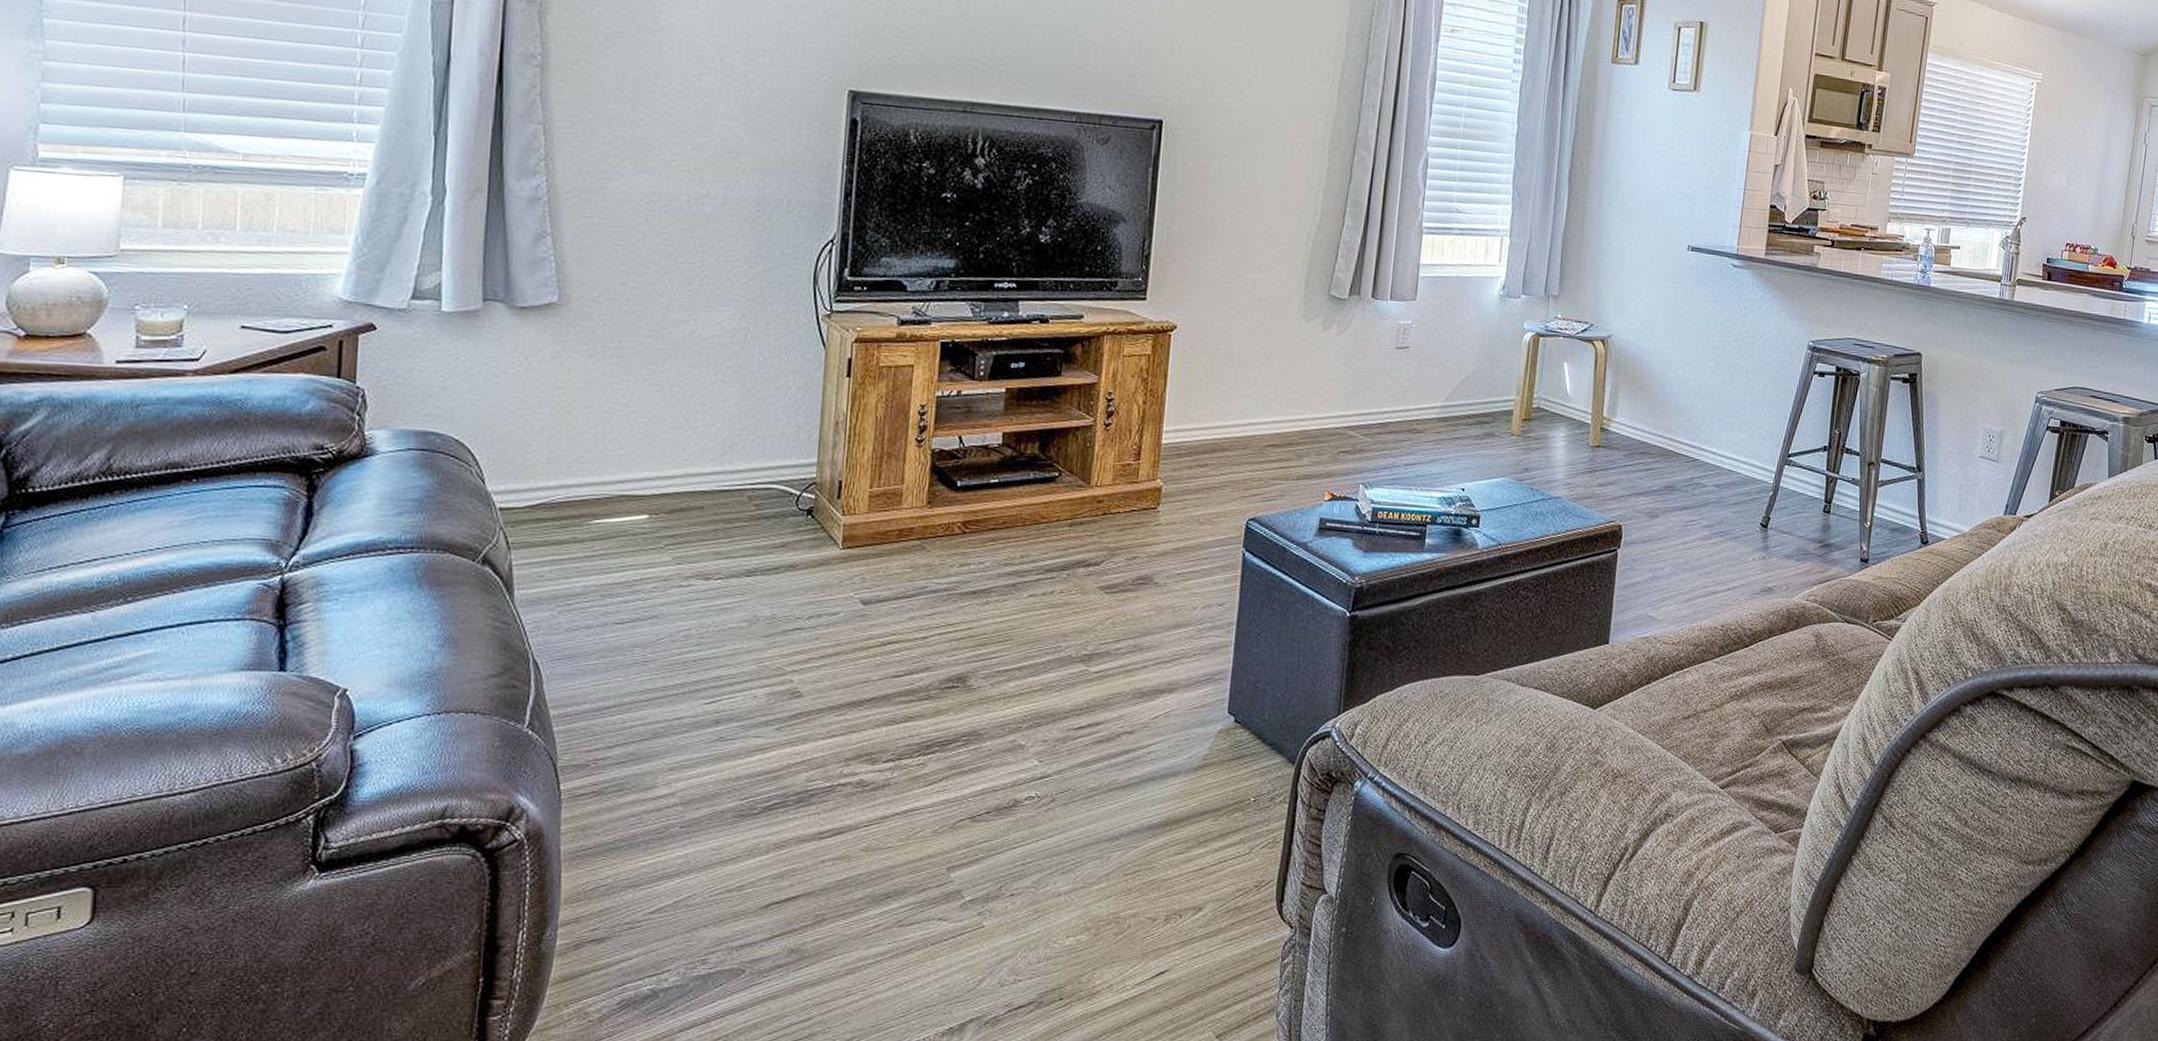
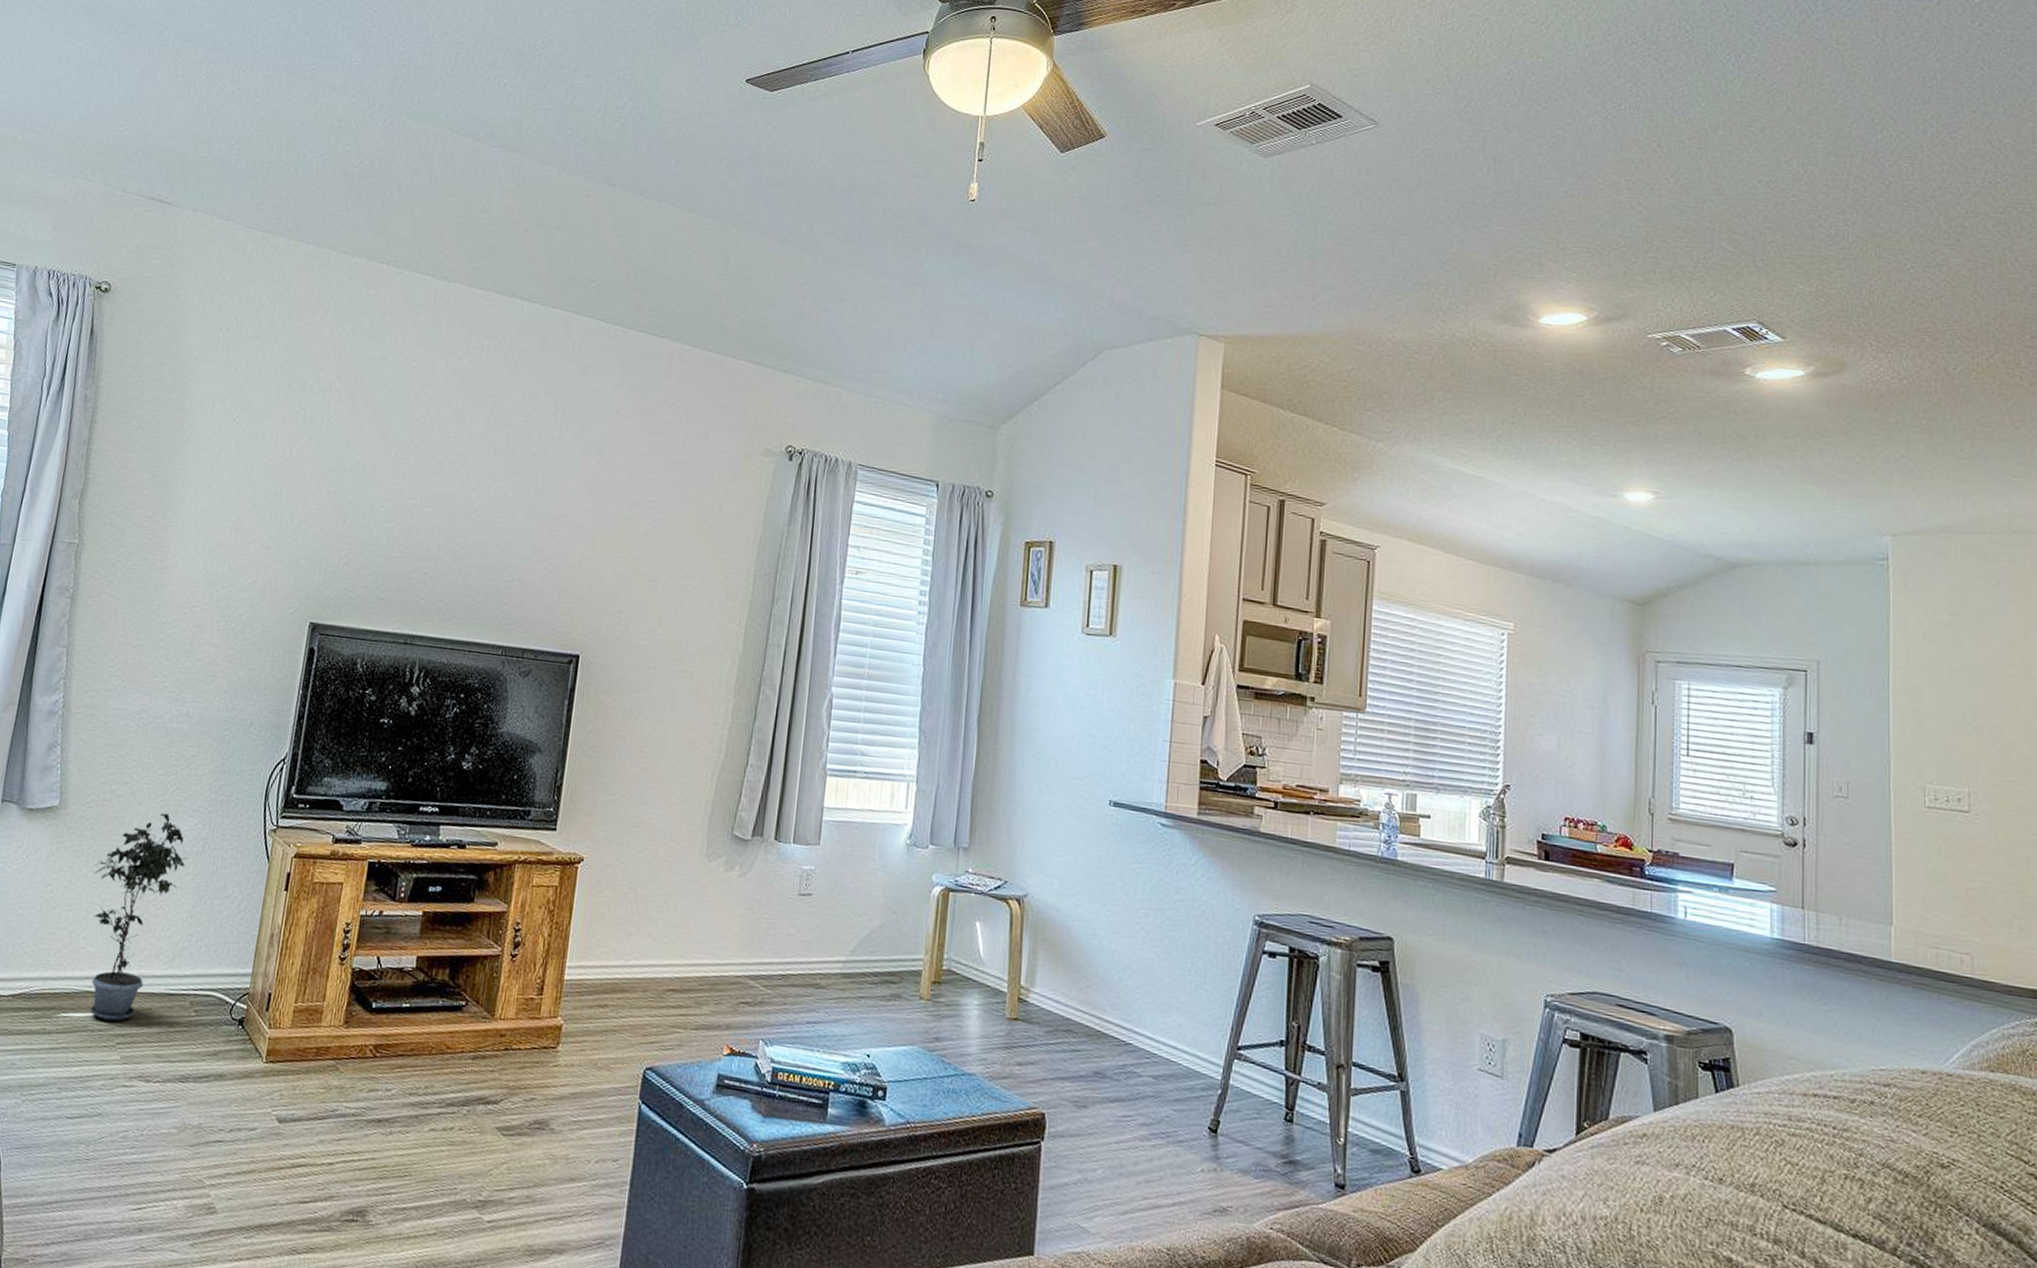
potted plant: none [613,303,729,523] -> present [89,813,189,1022]

